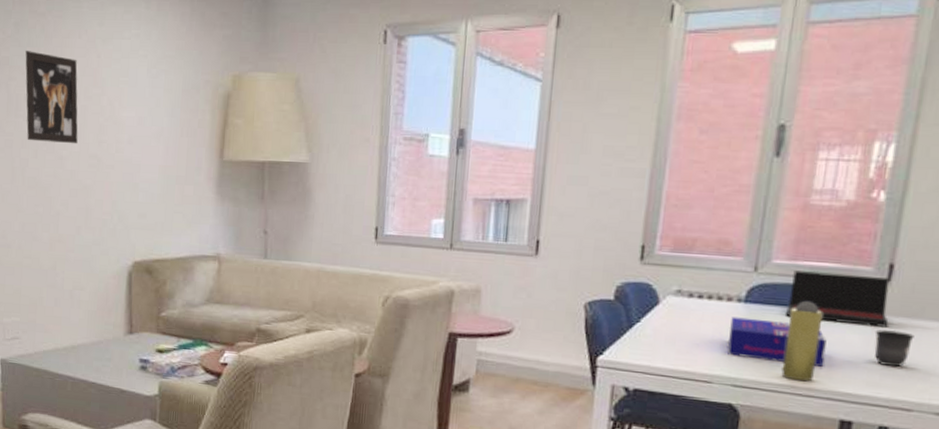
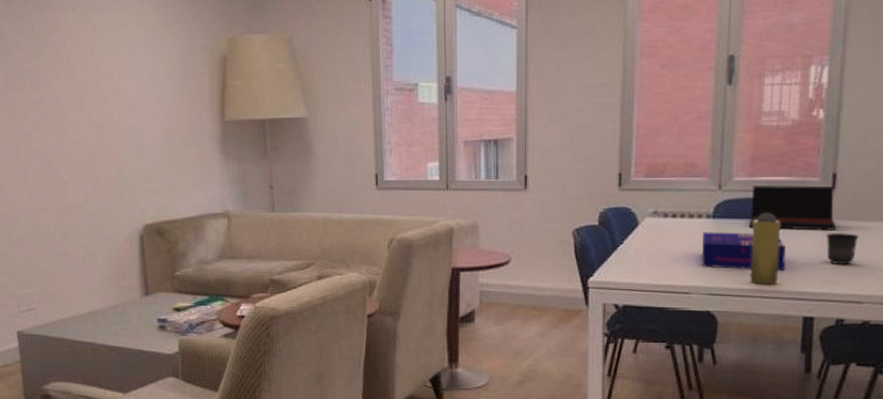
wall art: present [25,51,78,144] -> none [19,26,79,115]

